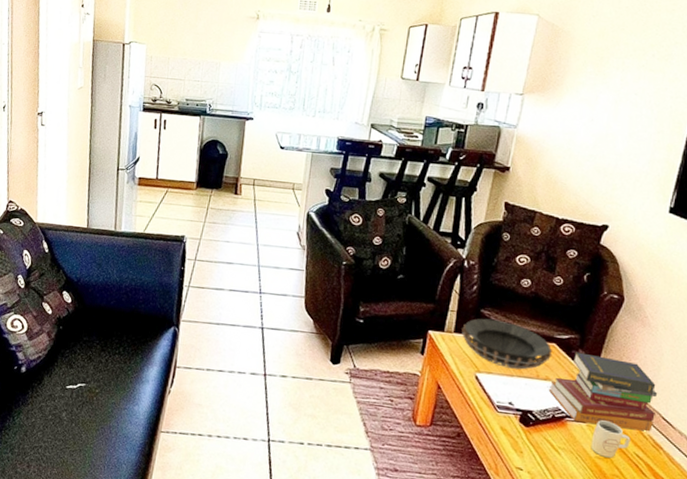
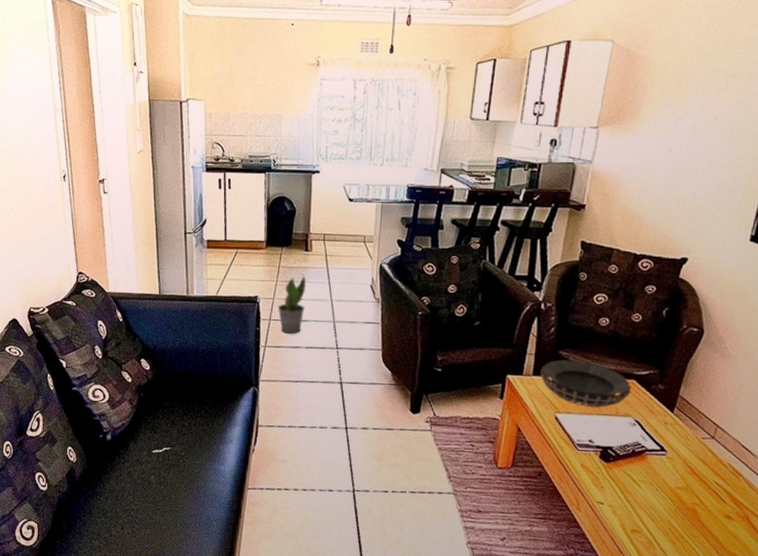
potted plant: none [203,218,234,276] -> present [277,276,306,334]
books: present [549,352,657,432] -> none [629,387,737,461]
mug: present [591,420,631,458] -> none [671,452,711,488]

